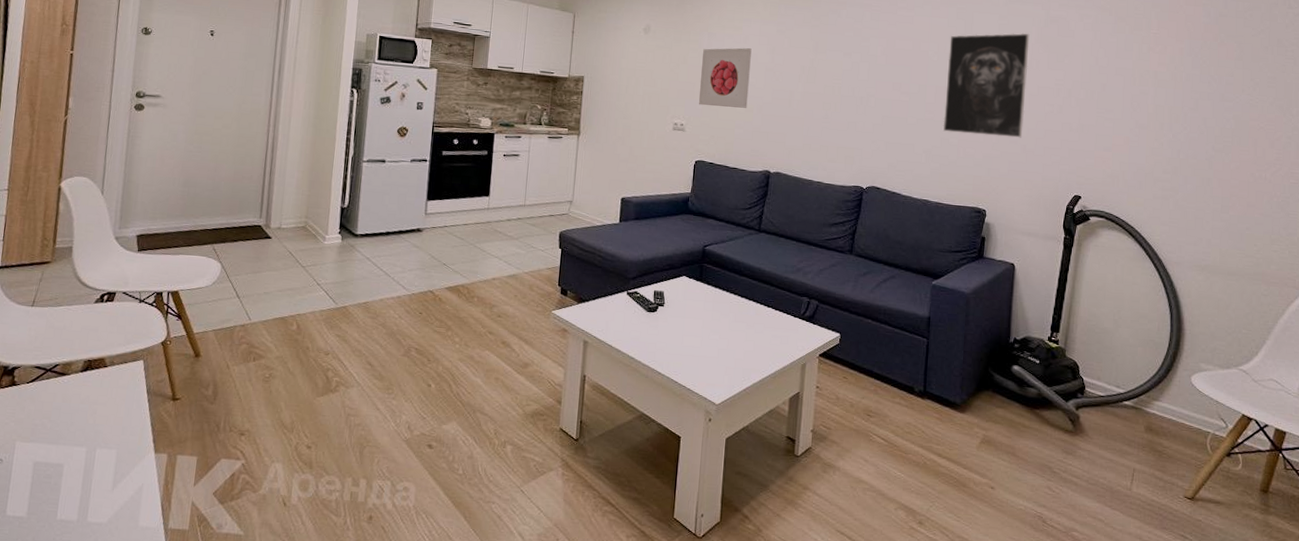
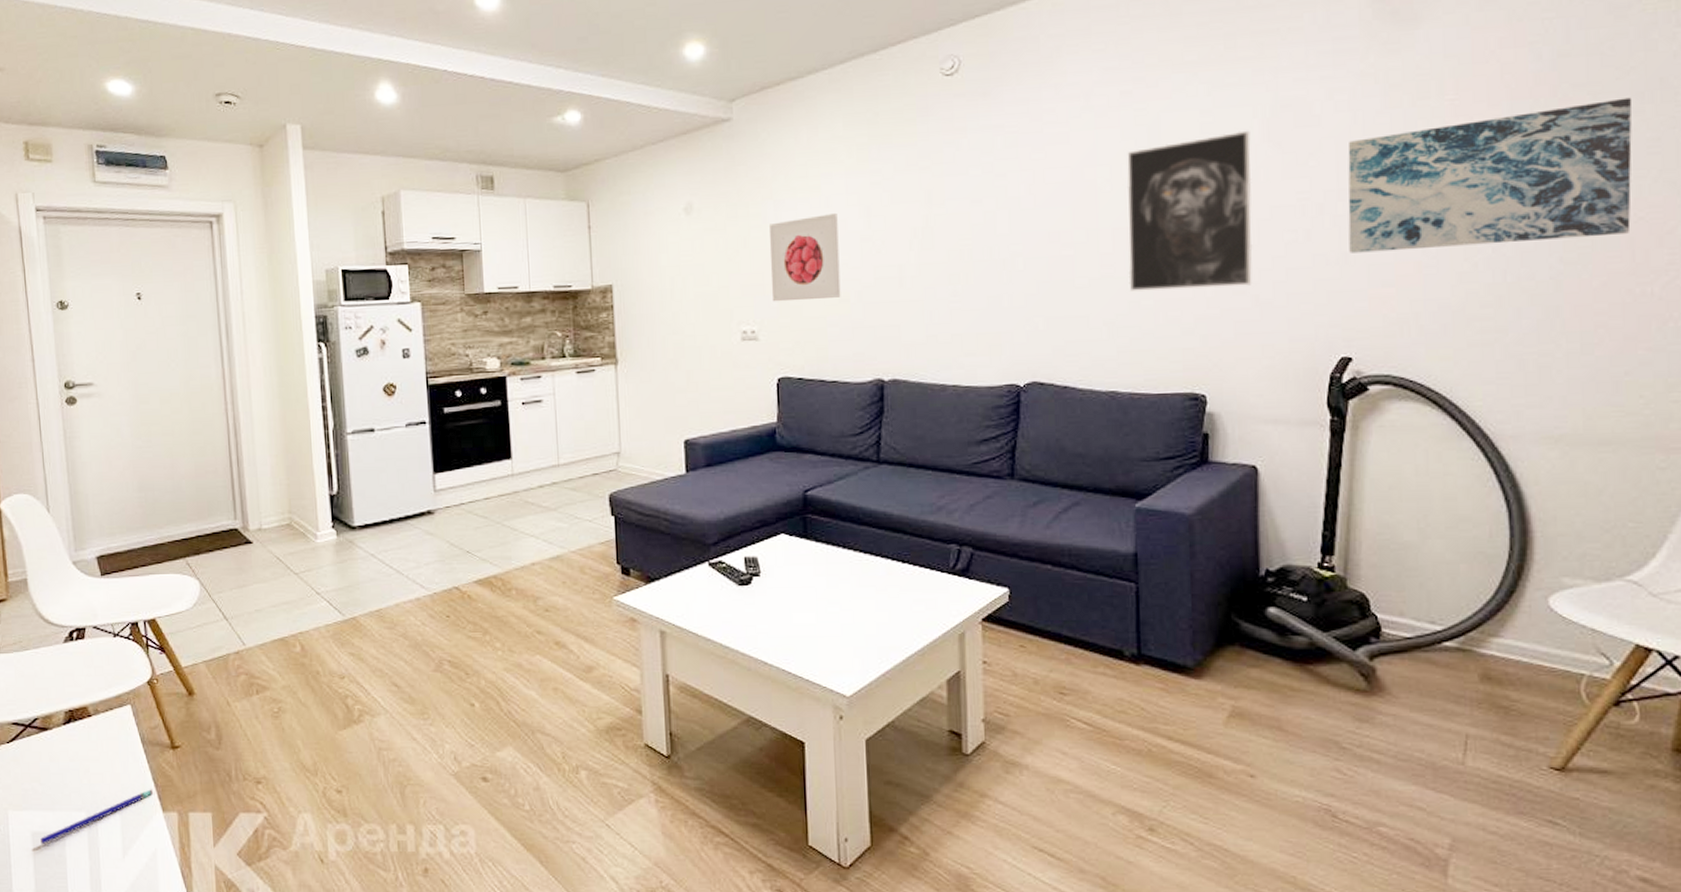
pen: none [40,433,149,474] -> present [40,789,153,845]
wall art: none [1085,48,1261,137] -> present [1348,97,1633,253]

